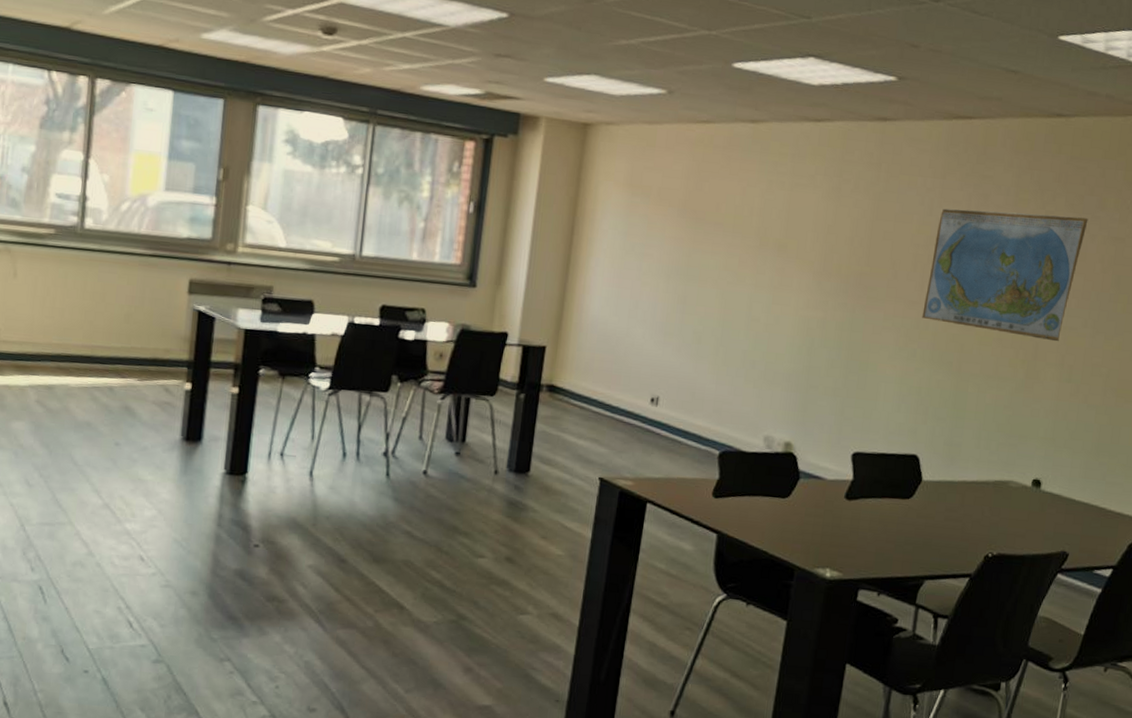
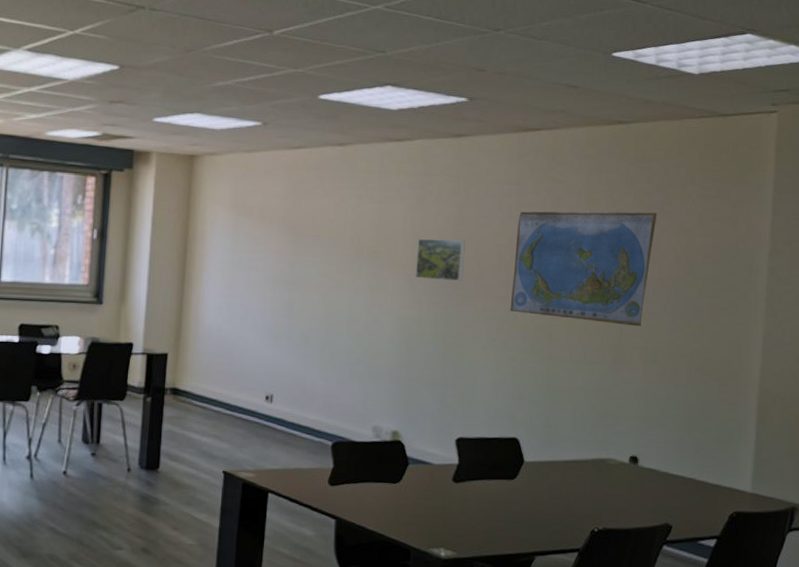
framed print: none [822,232,881,283] -> present [414,238,466,282]

